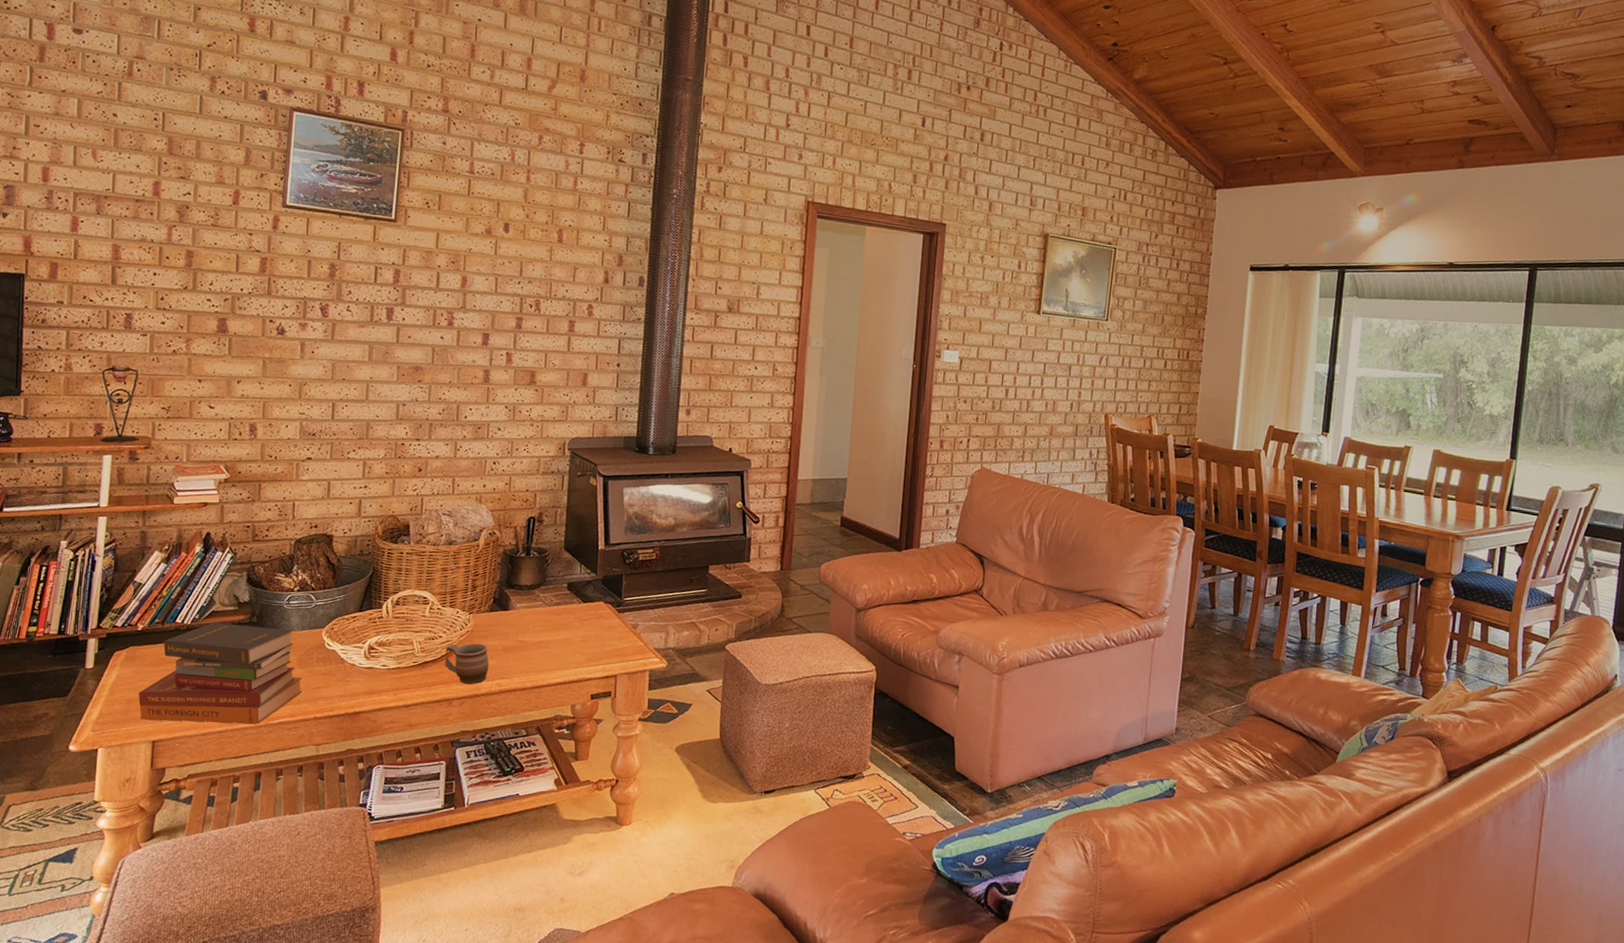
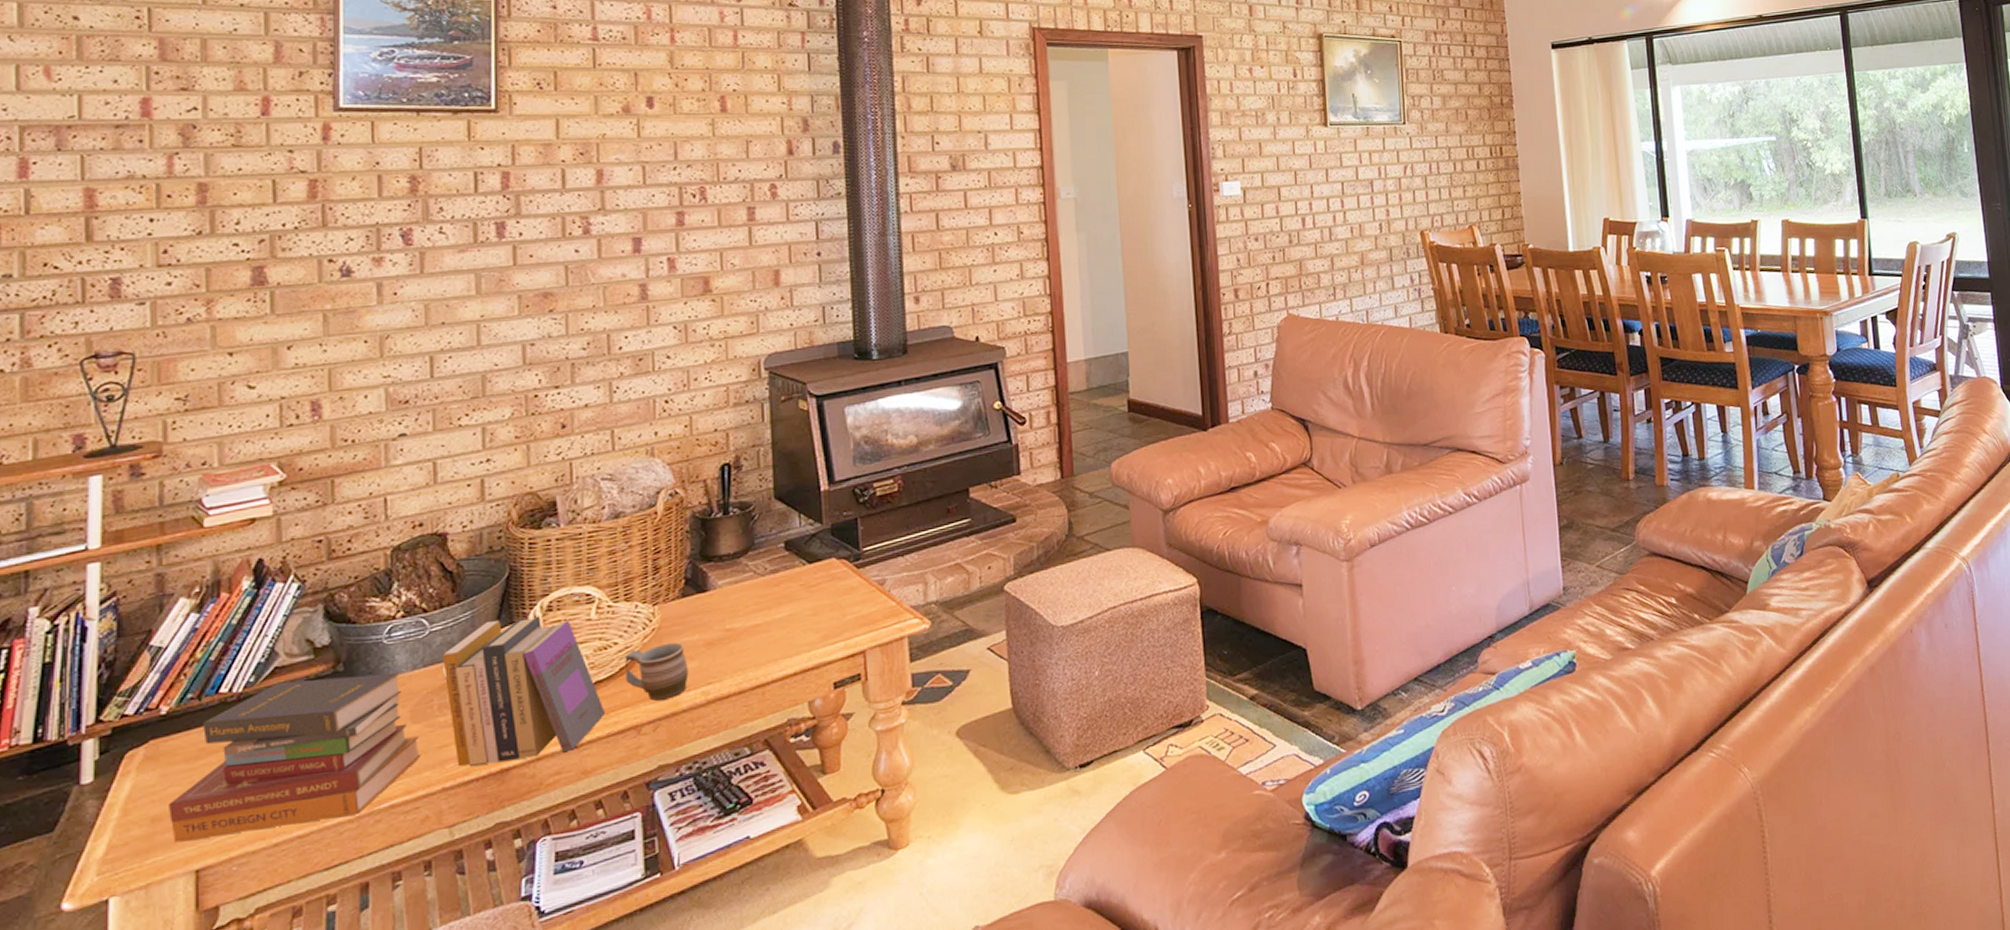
books: none [322,604,428,709] -> present [443,616,605,767]

